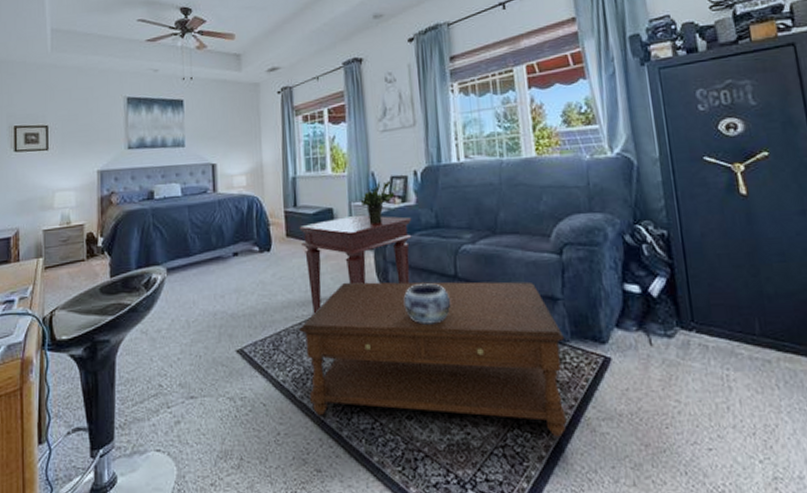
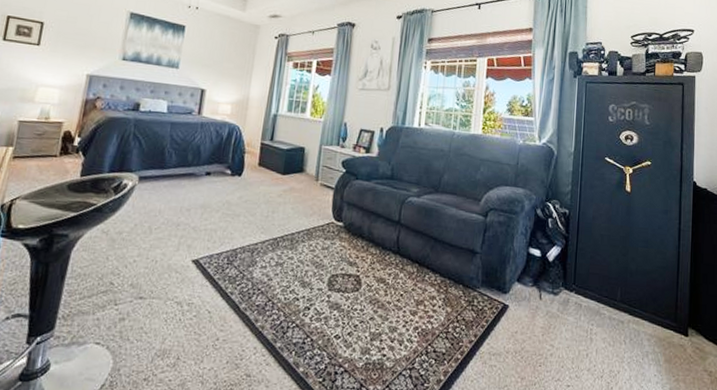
side table: present [299,214,412,314] -> none [270,156,372,238]
coffee table: present [299,281,567,437] -> none [252,213,476,365]
potted plant: present [360,181,395,224] -> none [330,132,361,168]
decorative bowl: present [403,283,450,325] -> none [350,224,390,260]

